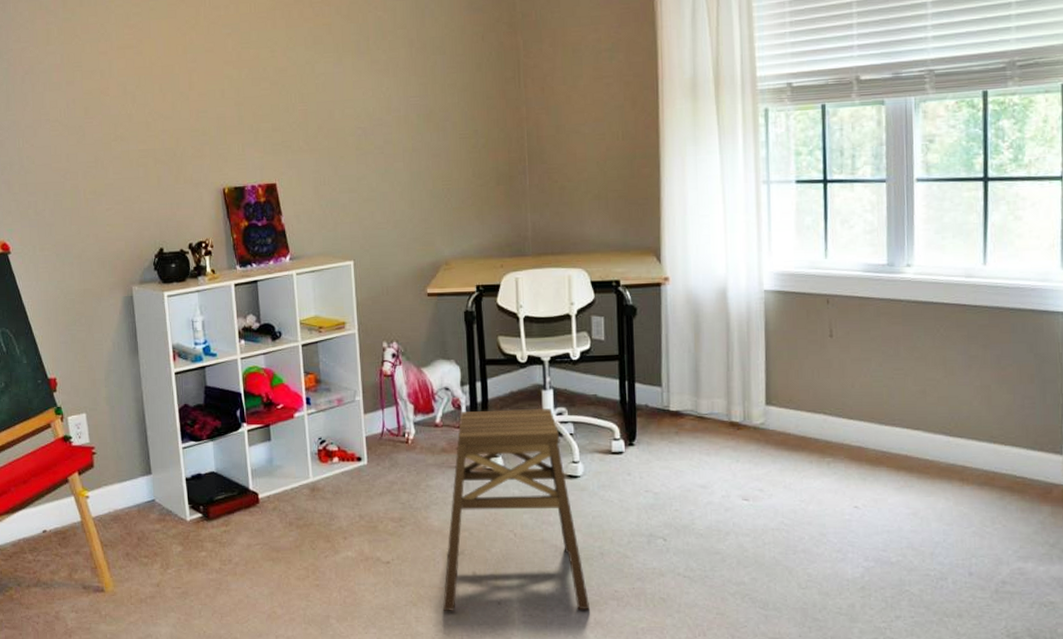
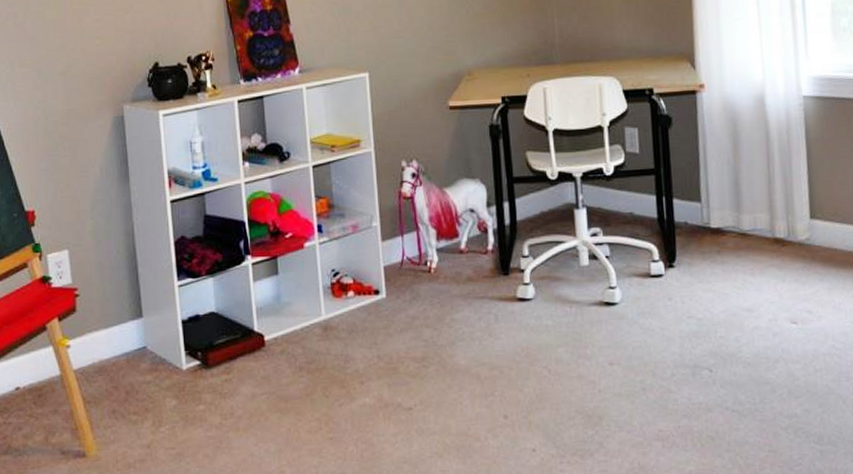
stool: present [442,408,591,611] -> none [471,228,634,462]

